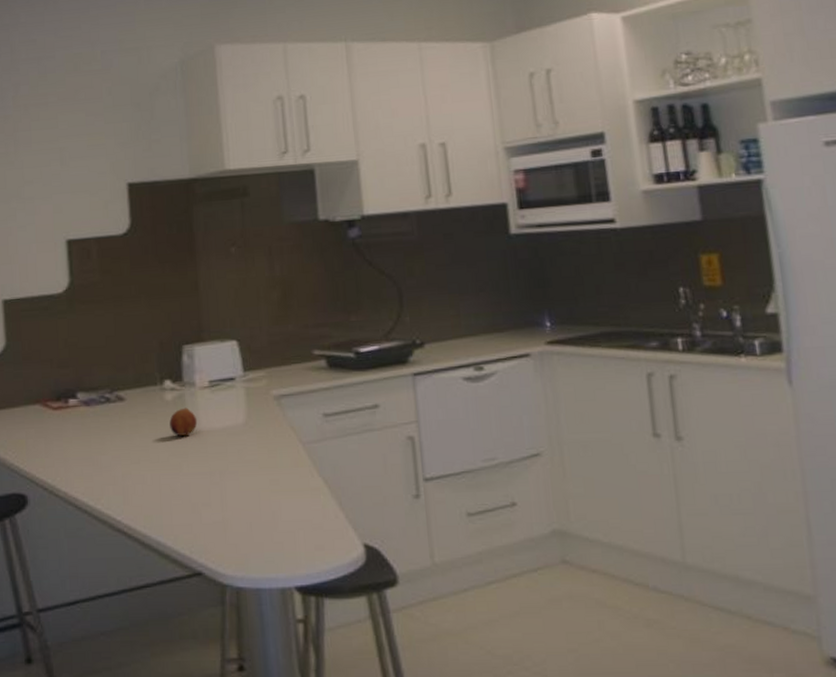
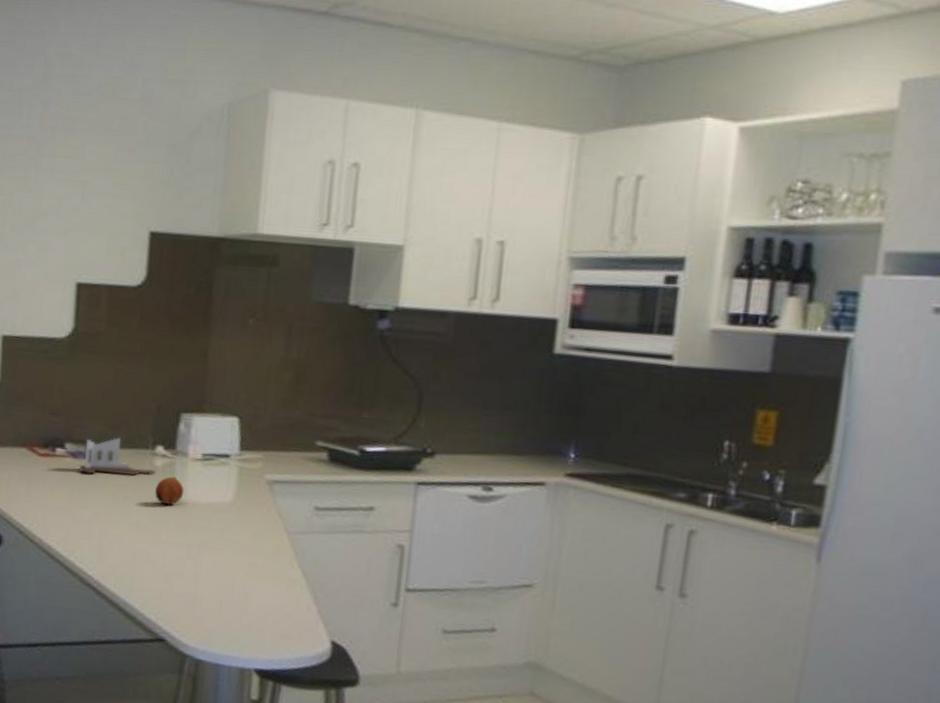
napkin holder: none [94,379,168,419] -> present [79,437,156,477]

